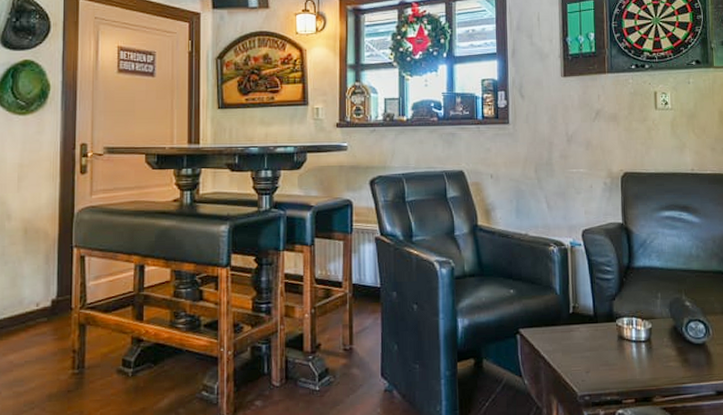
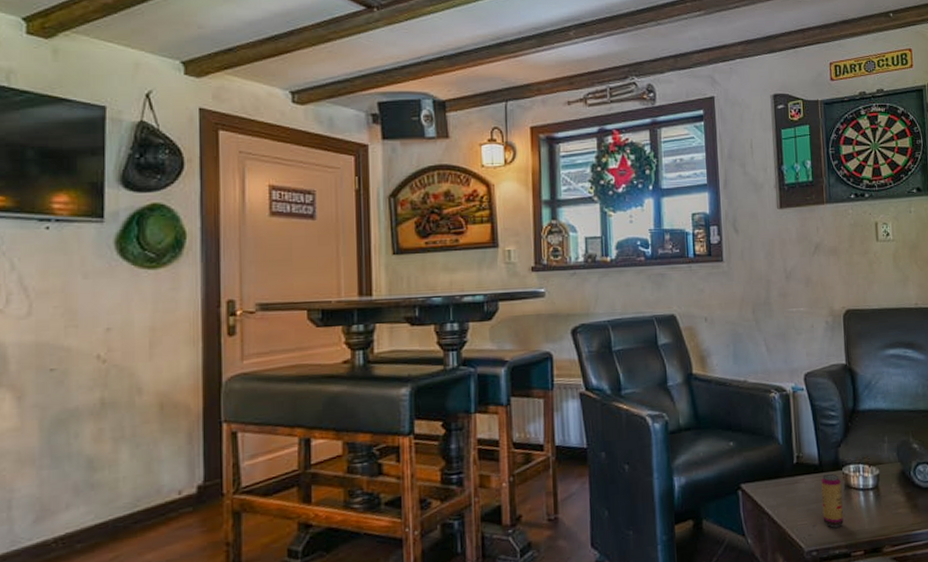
beer can: none [595,324,616,375] -> present [820,473,844,528]

